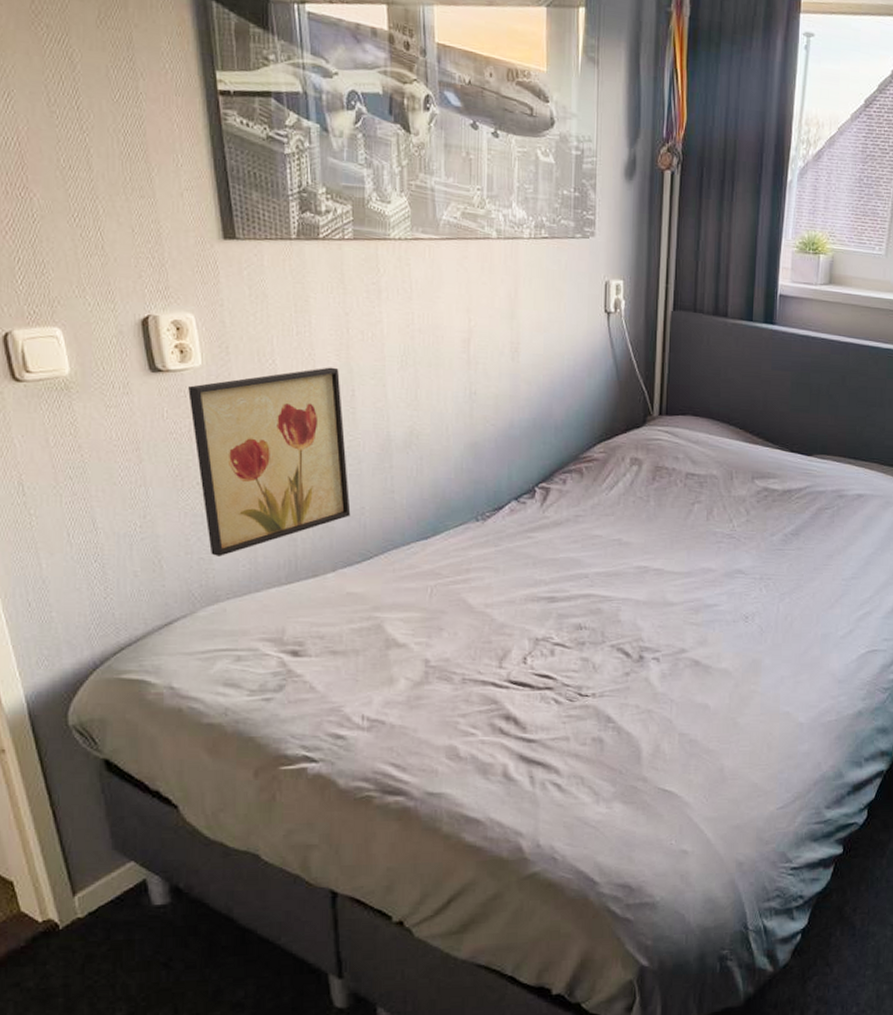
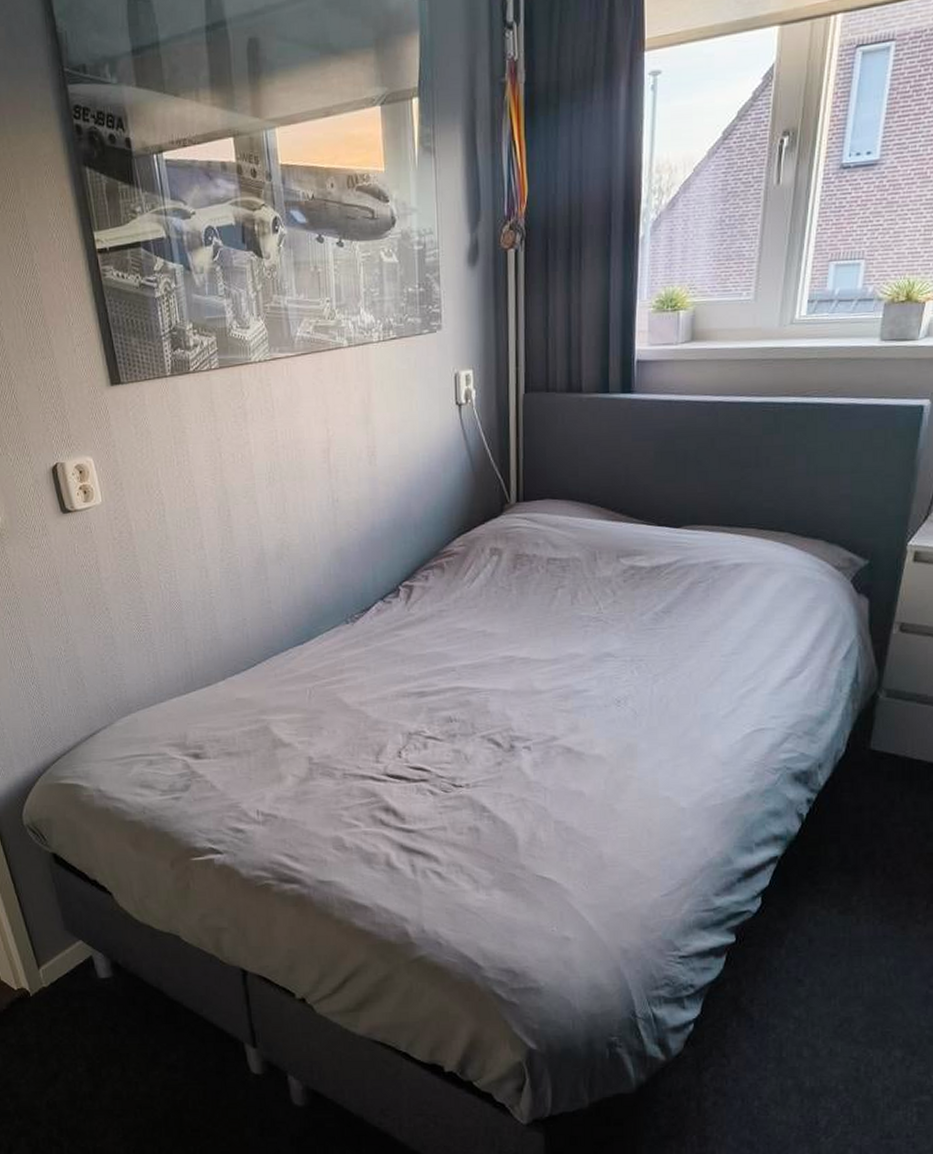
wall art: present [188,367,351,556] -> none [93,491,235,673]

